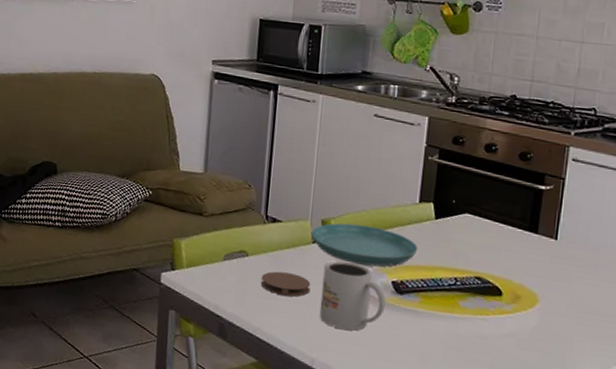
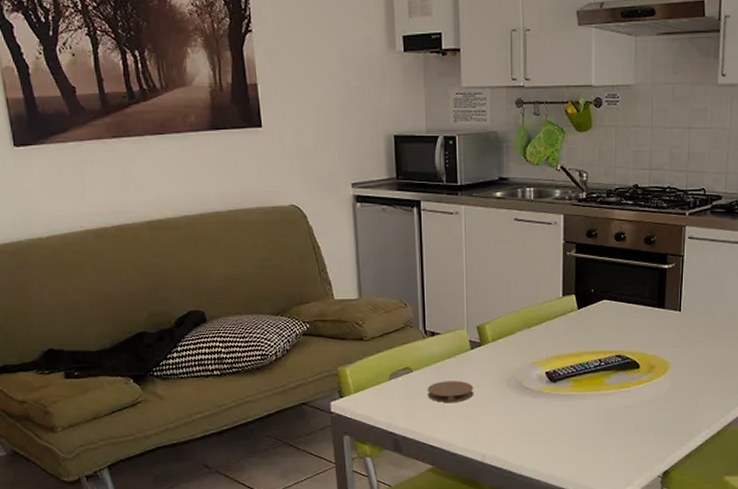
saucer: present [310,223,418,267] -> none [468,325,566,362]
mug: present [319,260,386,331] -> none [484,361,542,423]

